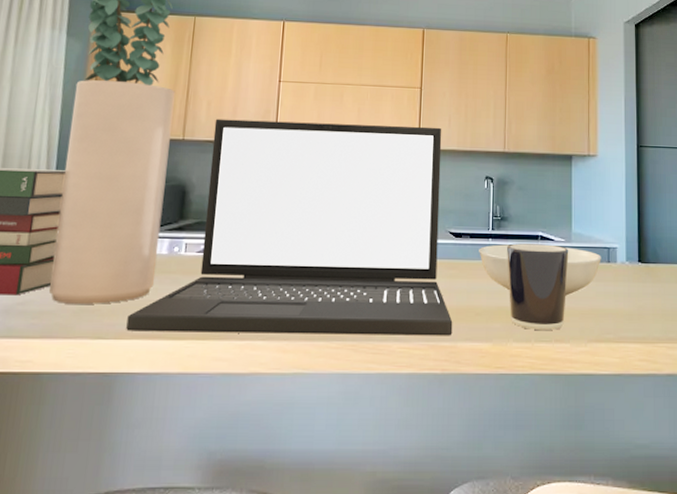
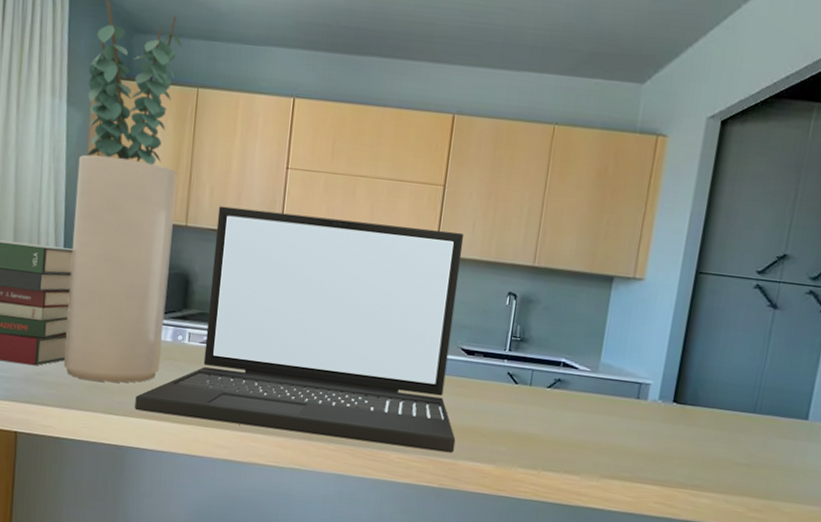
bowl: present [479,244,601,296] -> none [491,366,631,429]
mug: present [507,243,569,330] -> none [518,367,594,461]

